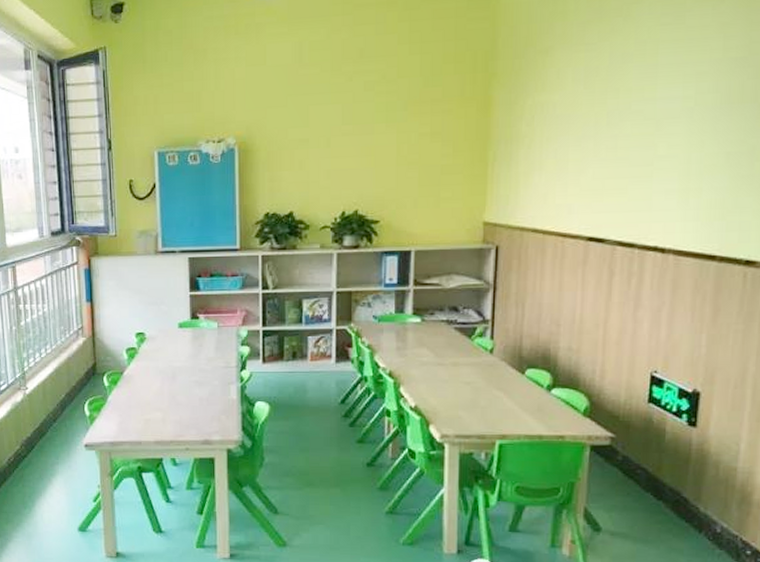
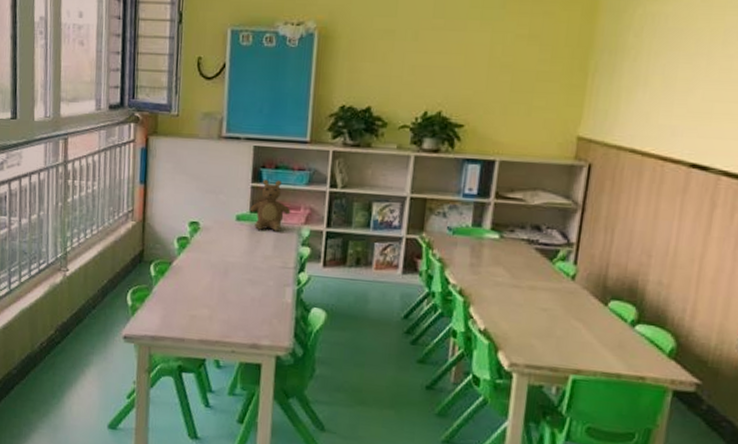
teddy bear: none [191,287,228,335] -> present [250,179,291,232]

